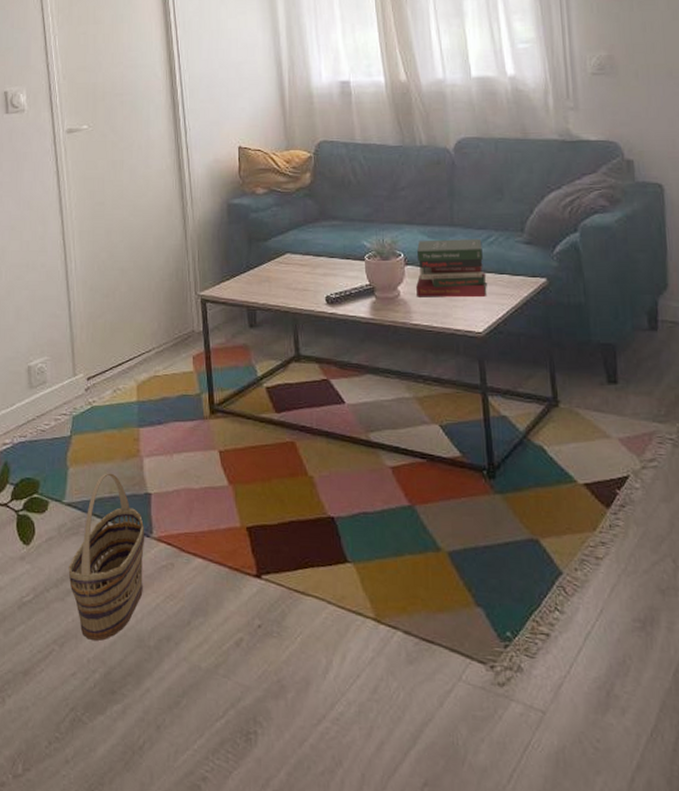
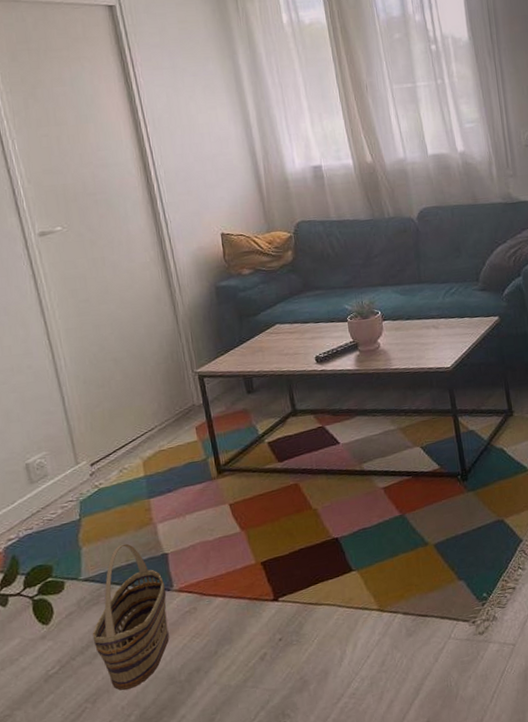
books: present [416,239,487,298] -> none [392,291,452,346]

